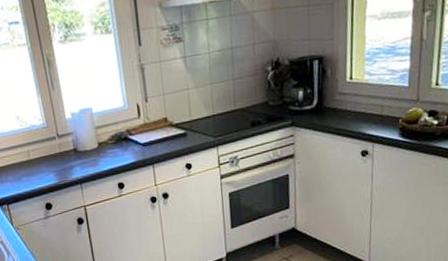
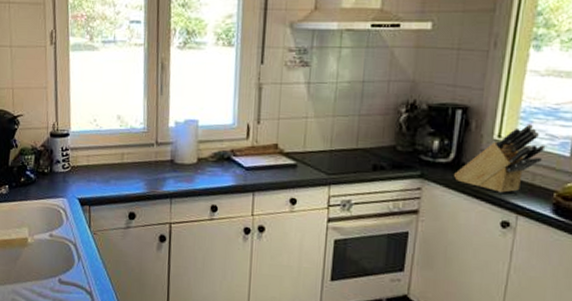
knife block: none [319,63,389,127] -> present [454,123,546,193]

